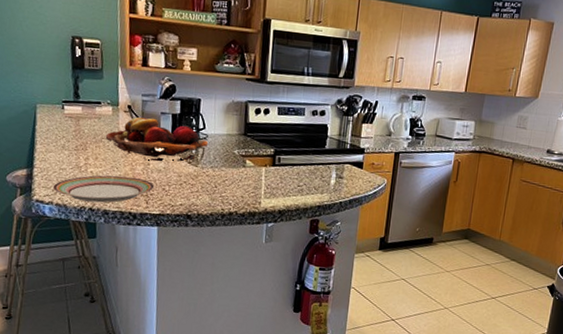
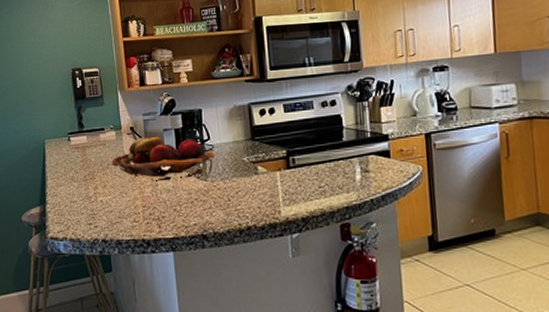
plate: present [52,175,155,203] -> none [65,201,165,233]

